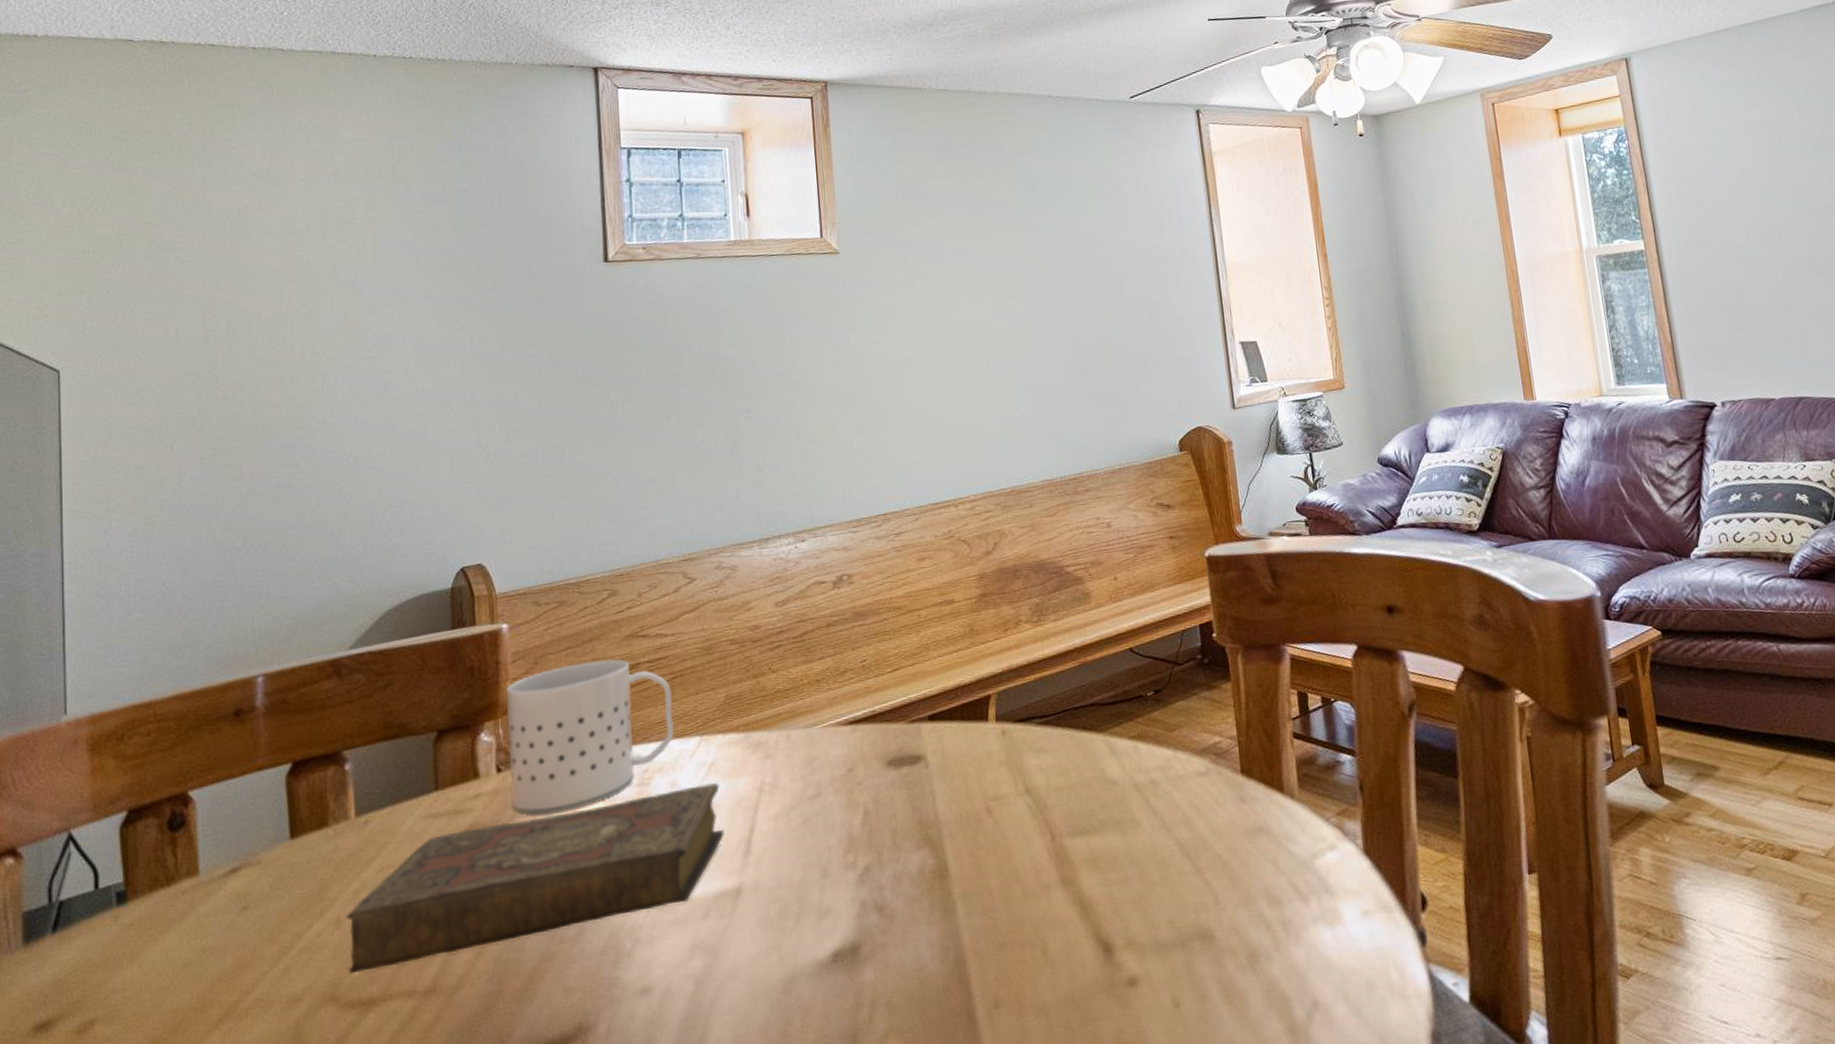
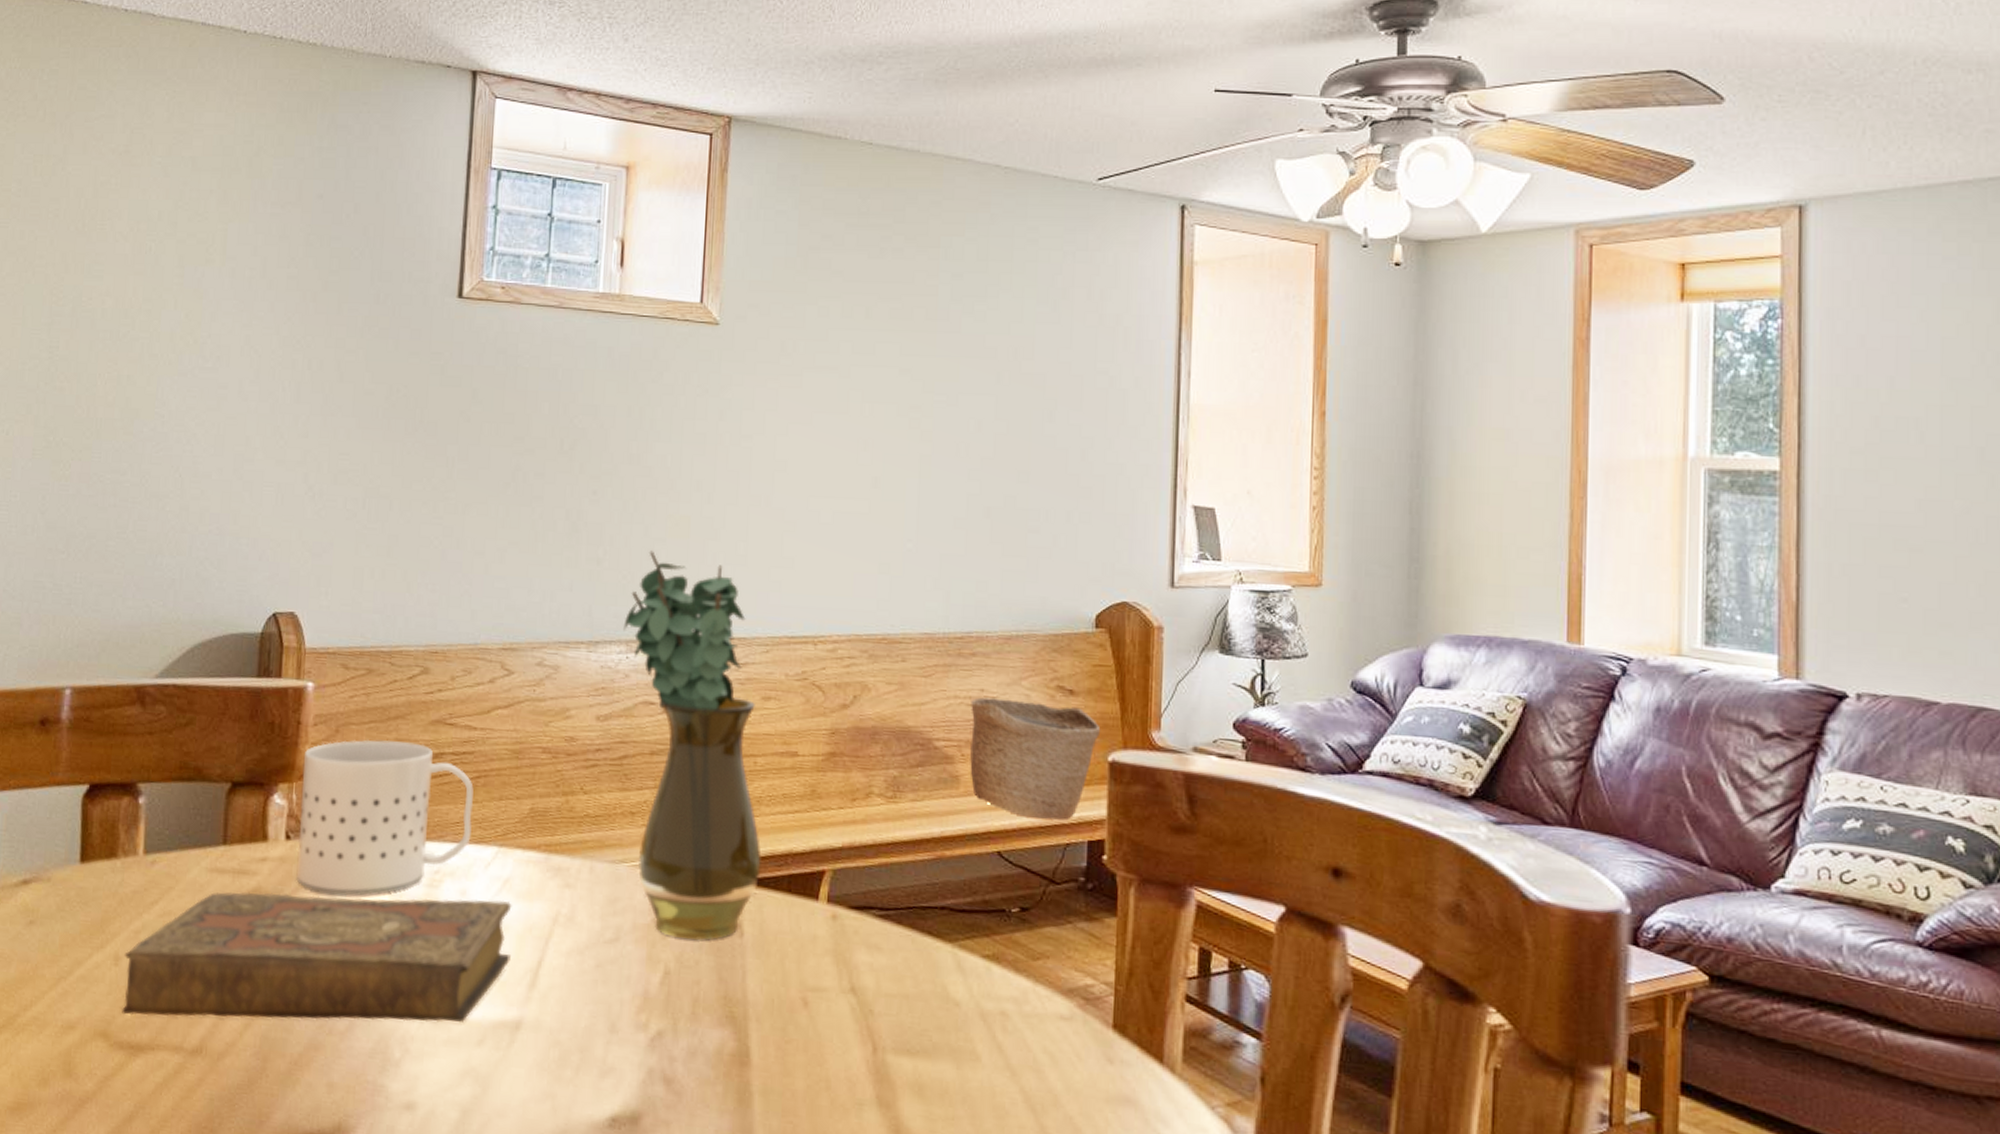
vase: none [789,452,936,781] -> present [623,551,762,941]
basket: none [1090,517,1196,616] -> present [970,697,1101,820]

